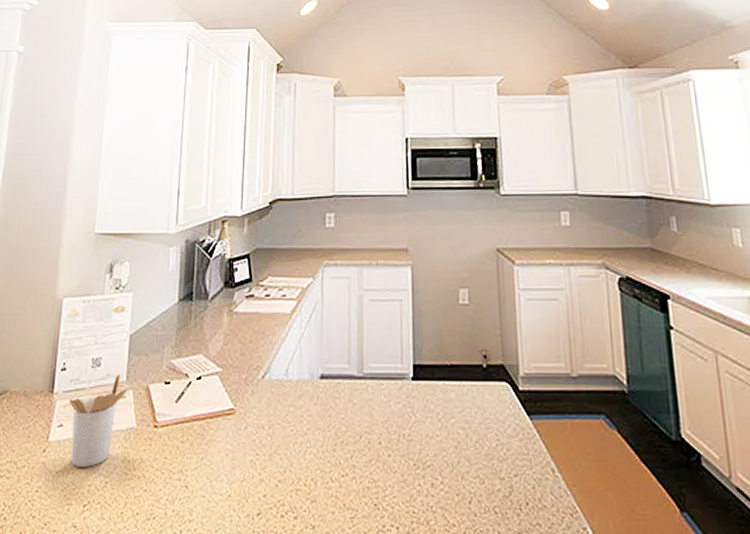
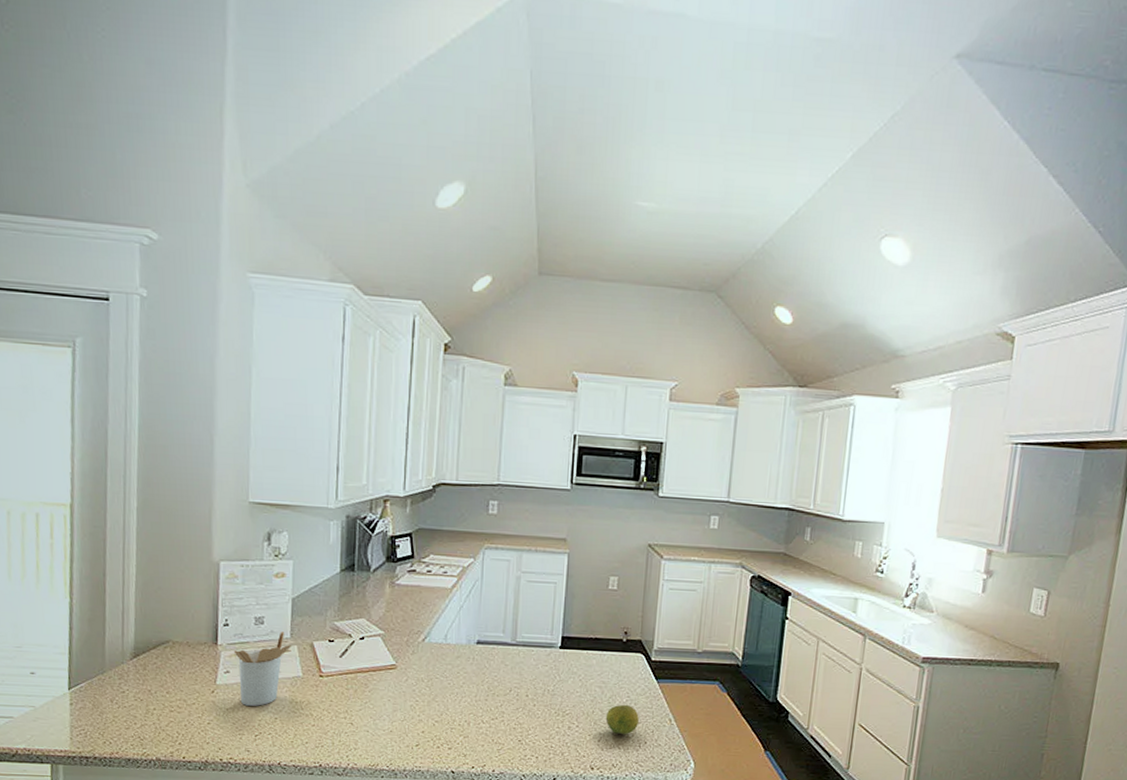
fruit: none [474,450,515,492] -> present [605,704,639,734]

